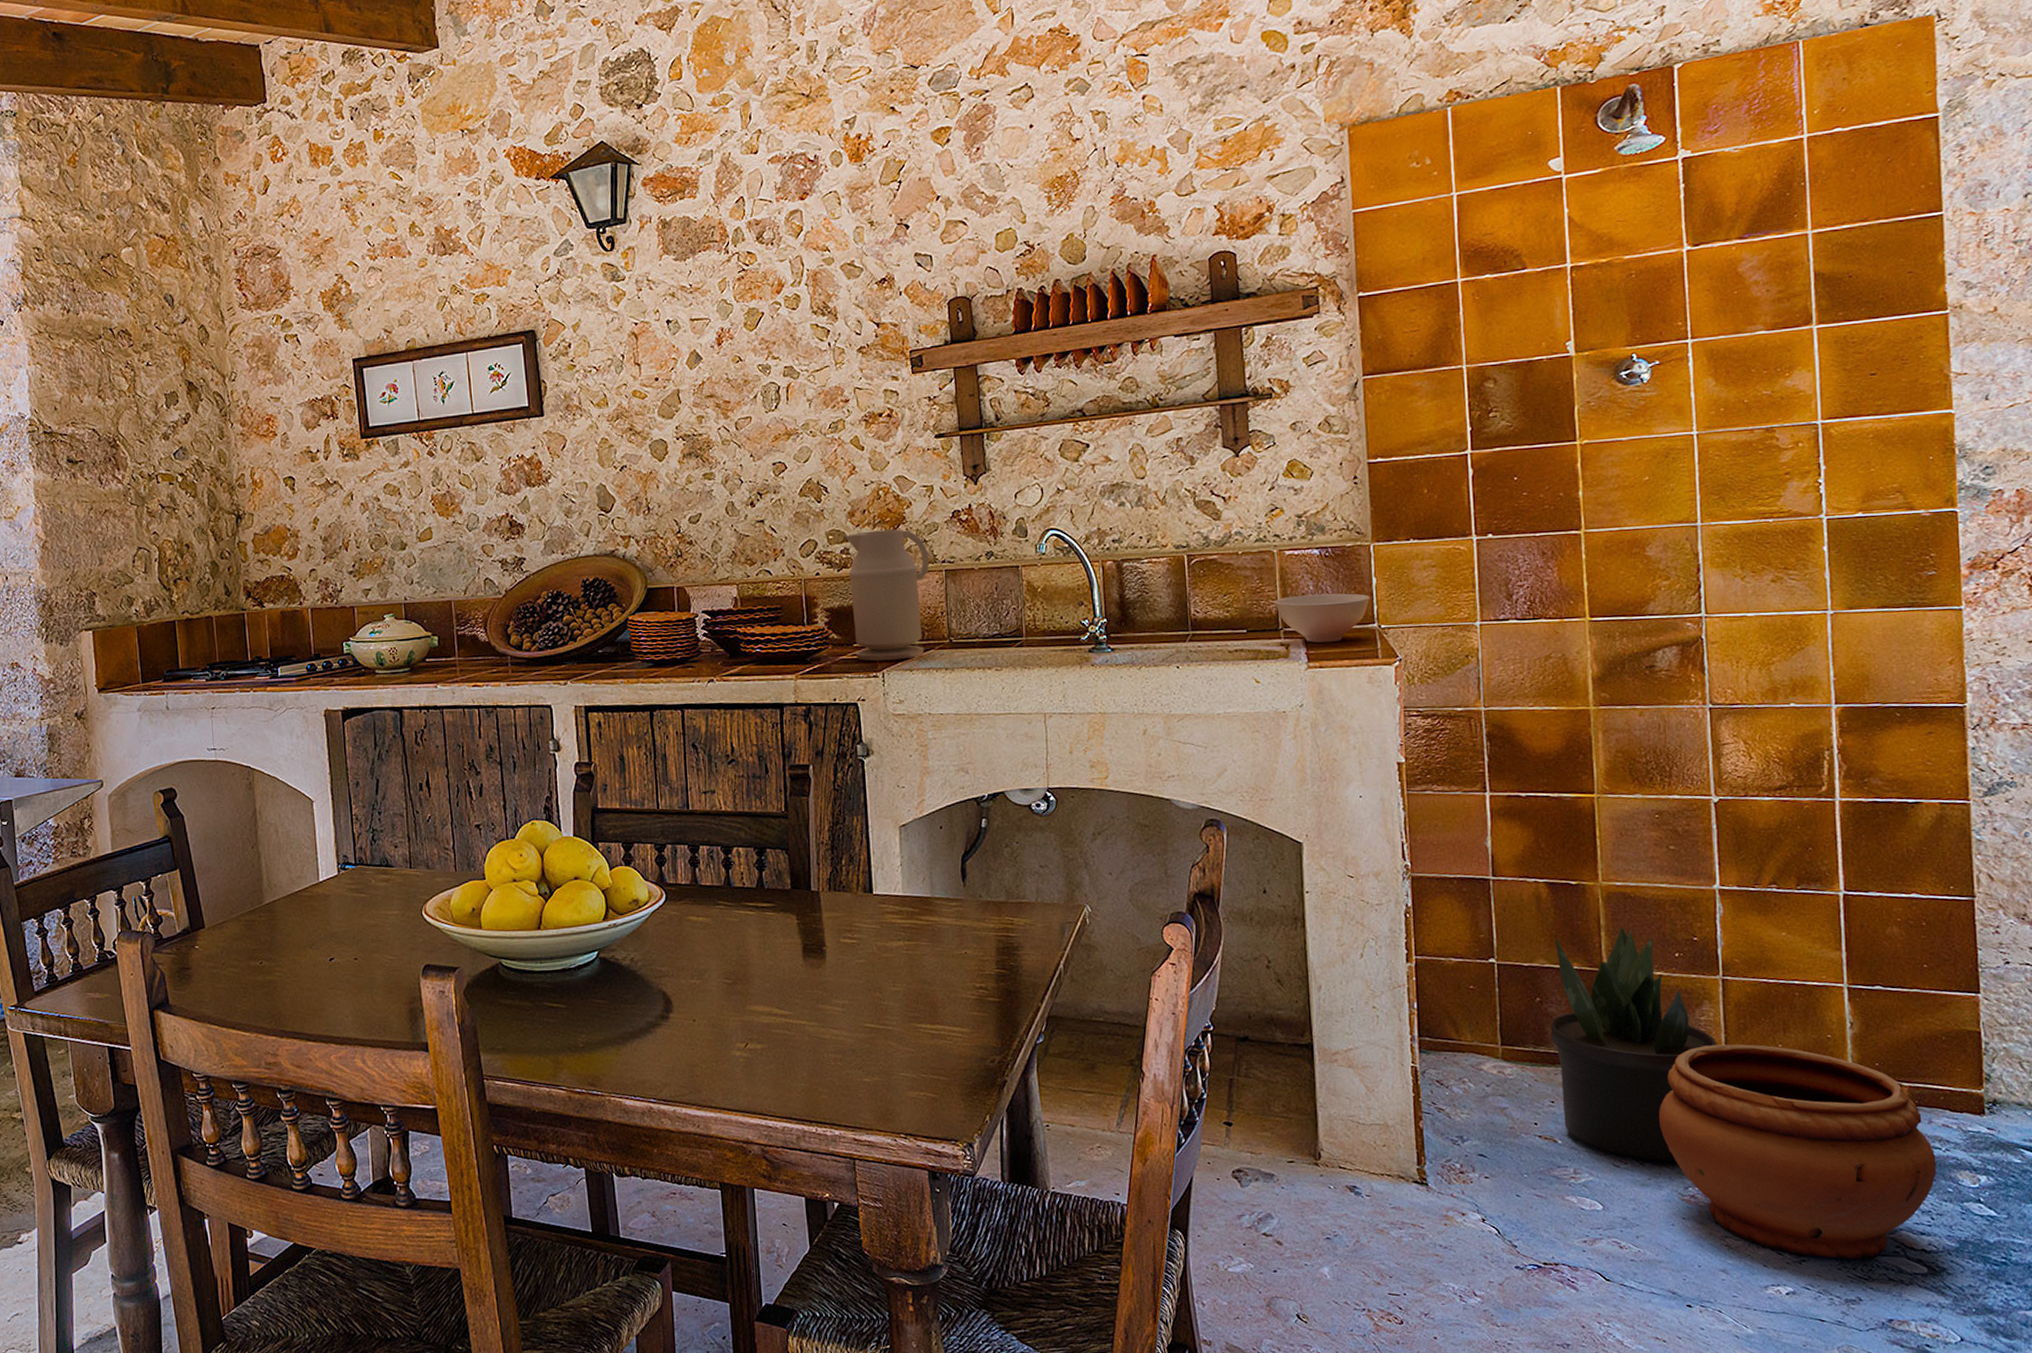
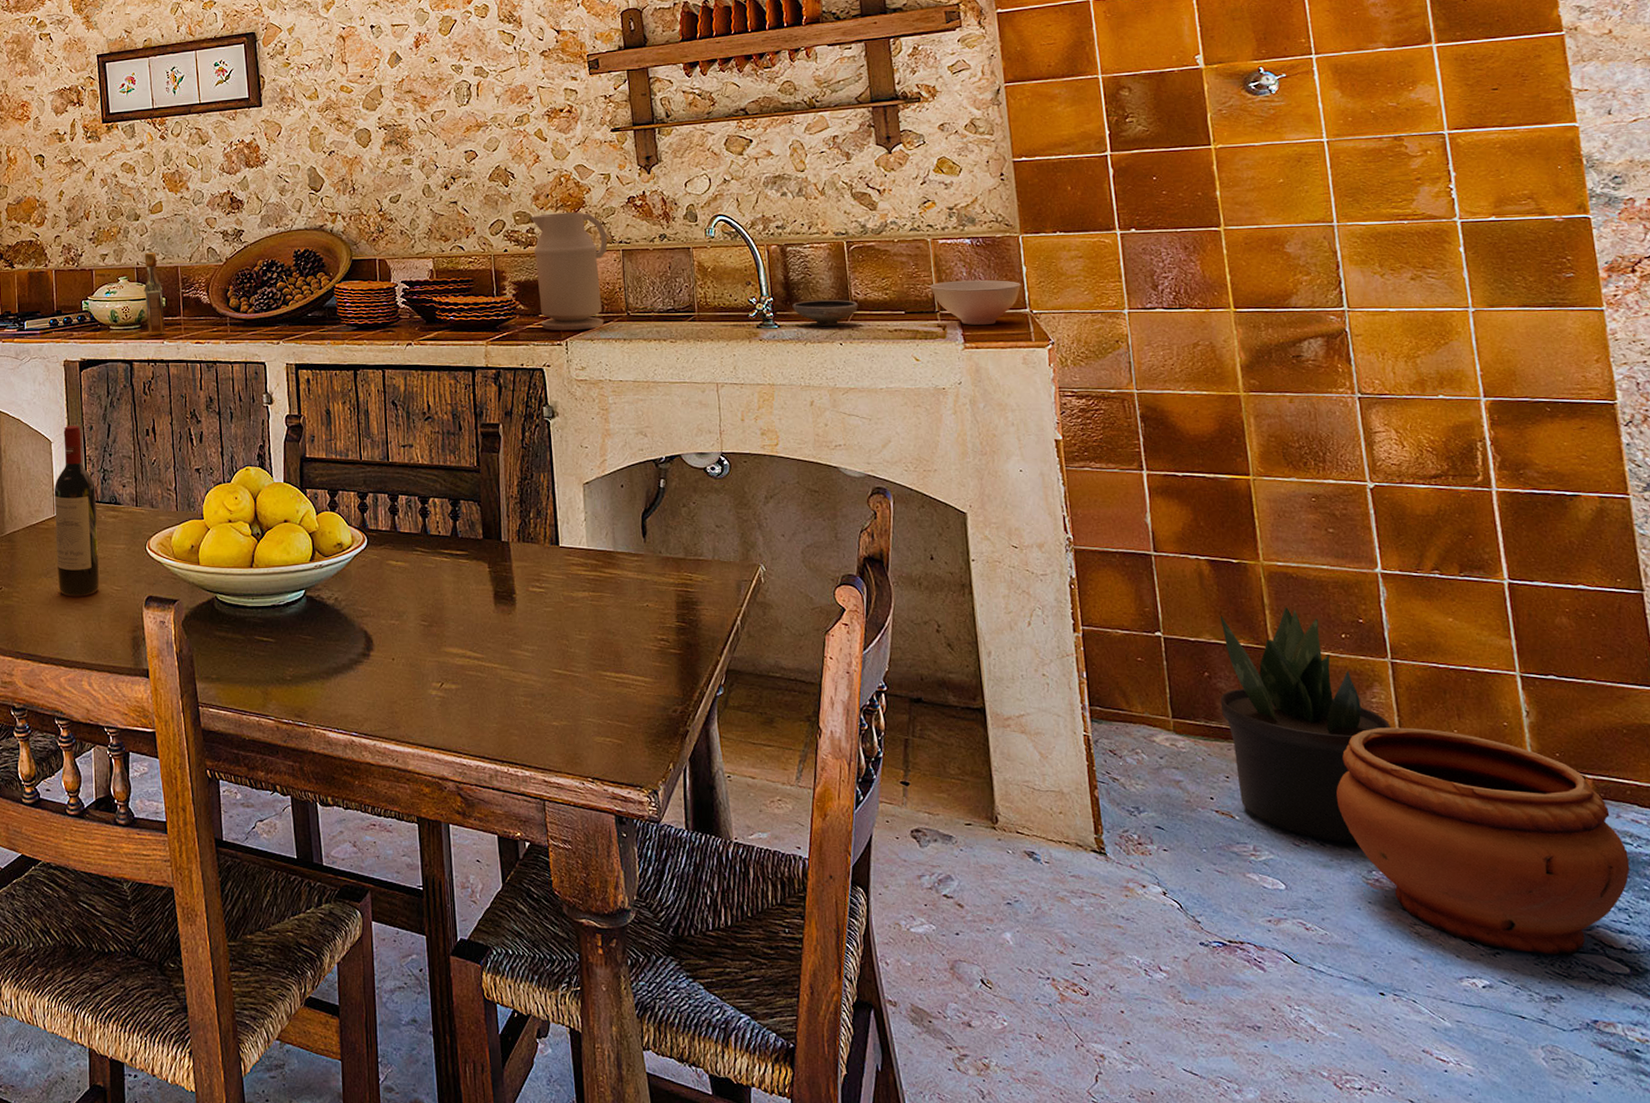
wine bottle: none [317,782,371,969] -> present [54,426,100,597]
bottle: none [413,586,438,679] -> present [144,252,165,335]
ceramic bowl: none [1127,619,1197,649] -> present [792,299,858,327]

